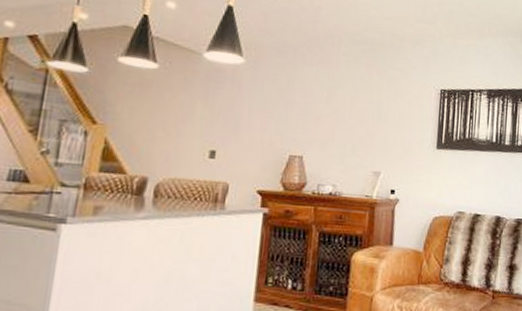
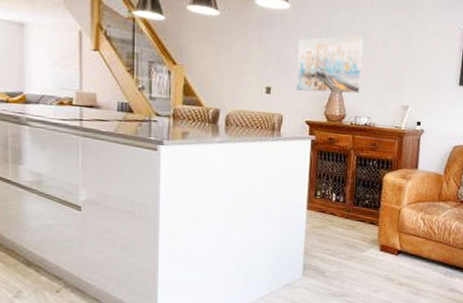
wall art: none [246,94,329,158] -> present [295,36,364,94]

